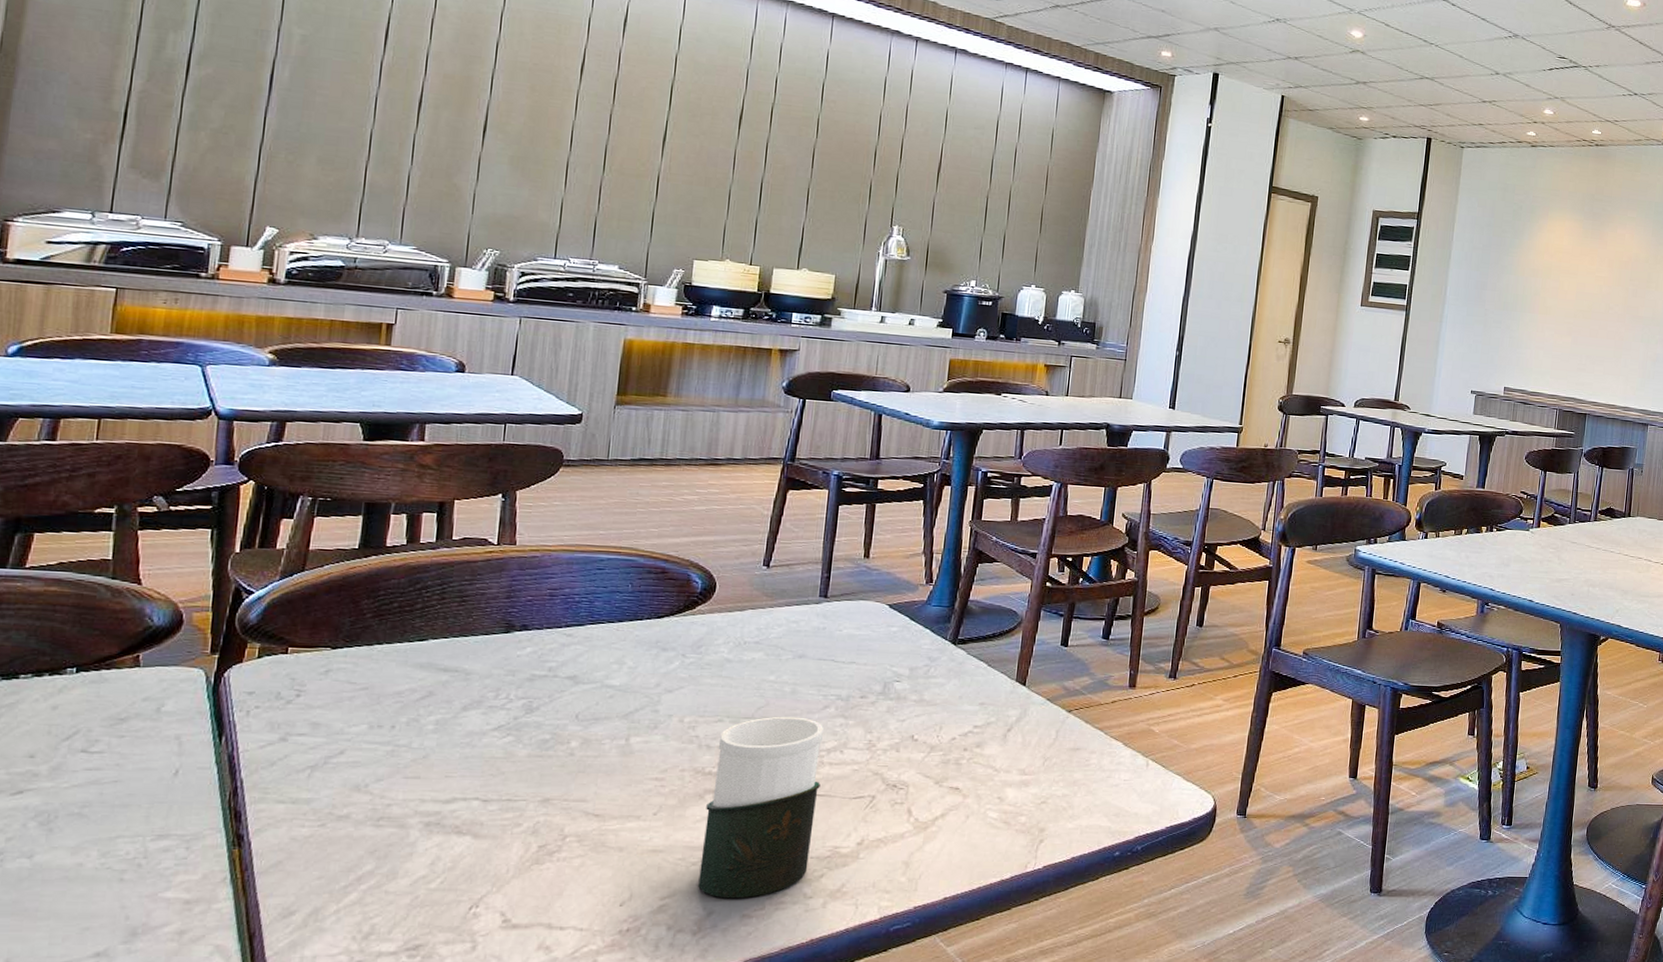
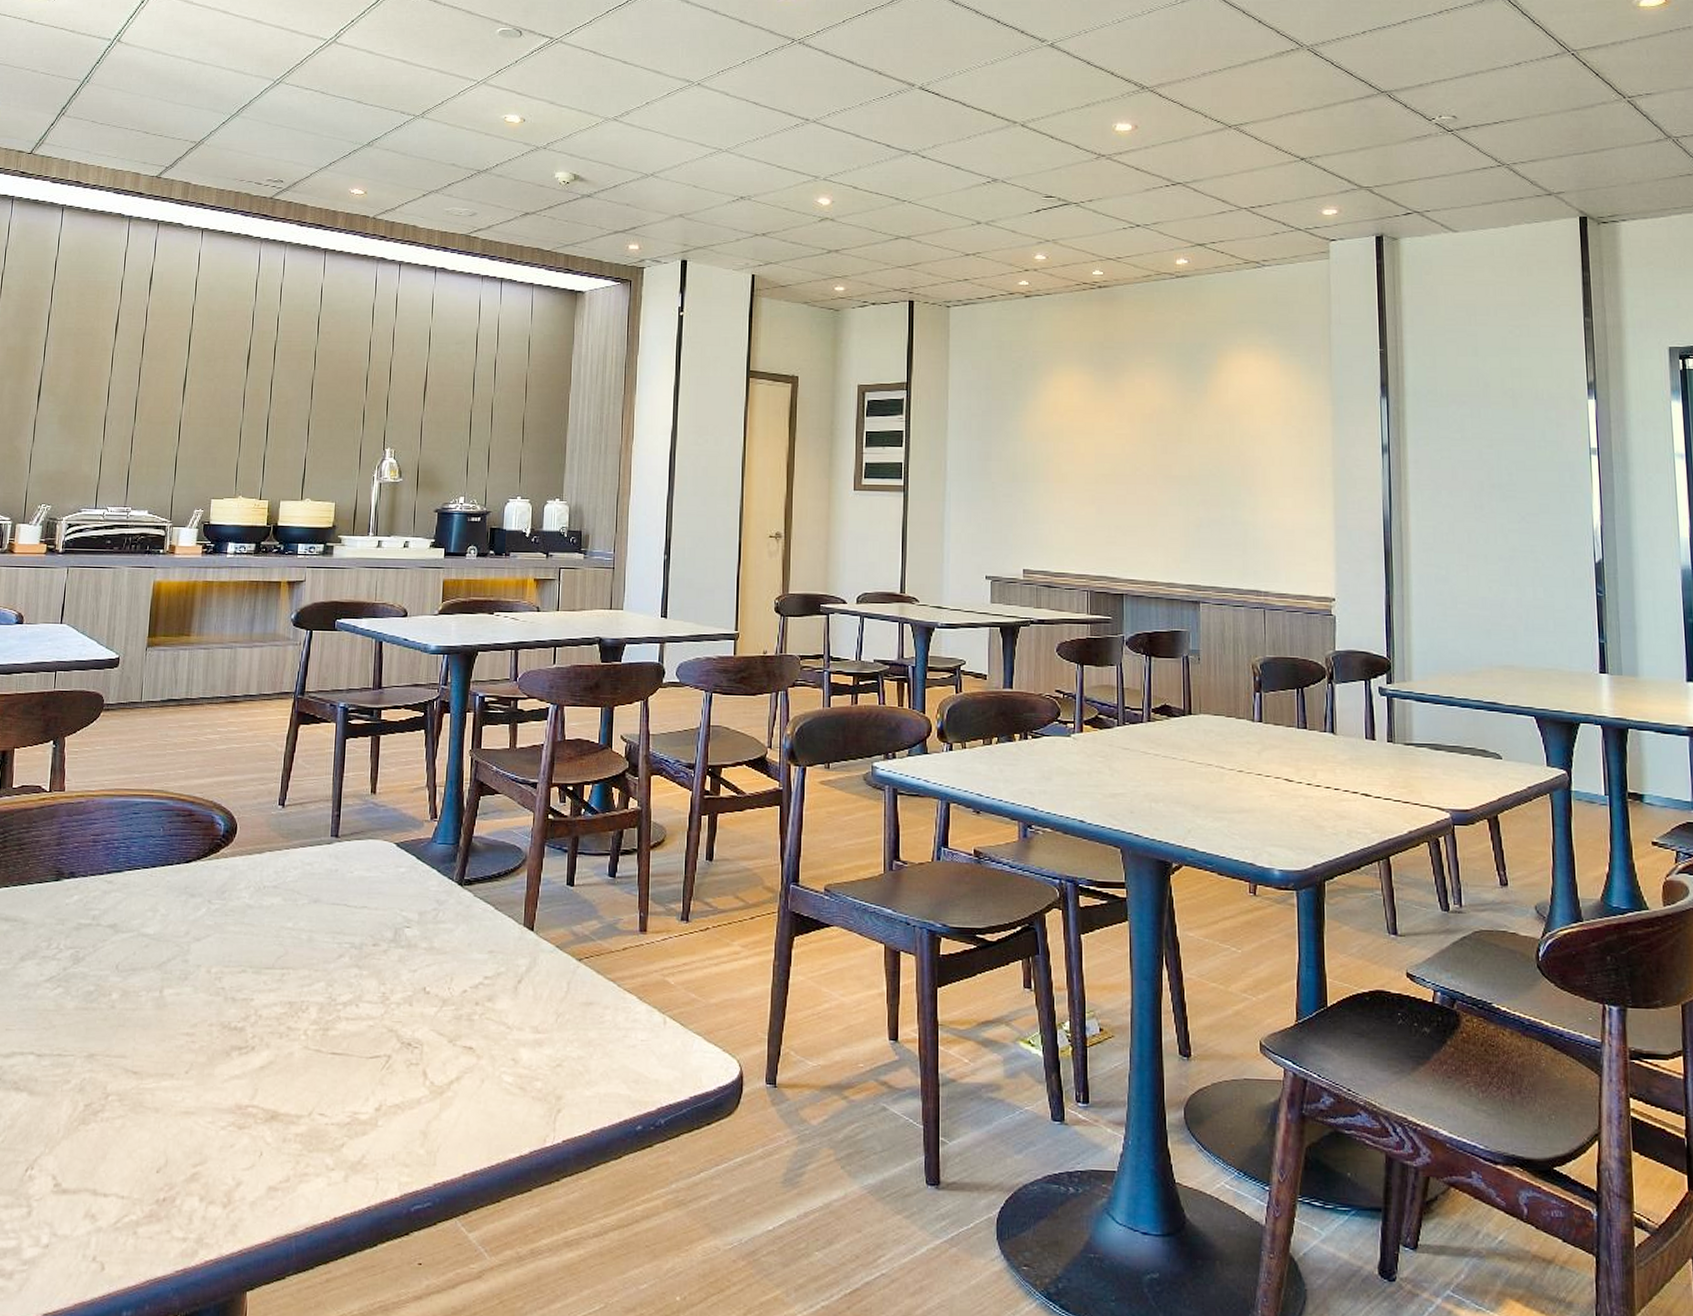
cup: present [698,716,823,899] -> none [227,966,339,1168]

